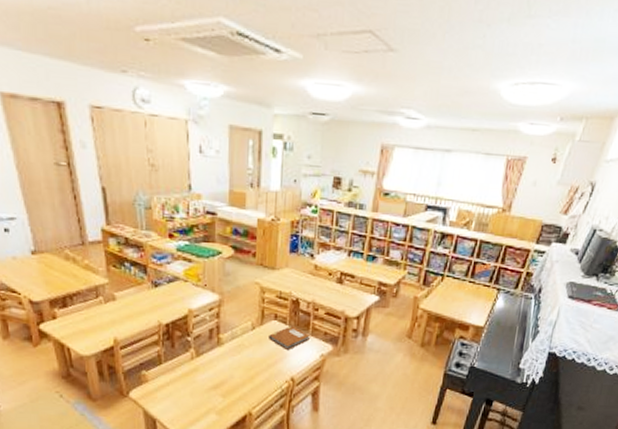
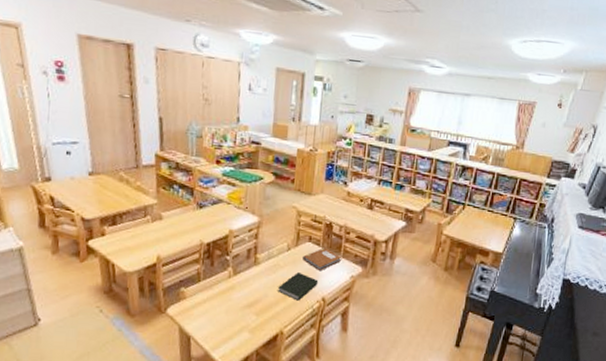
book: none [244,351,287,381] -> present [278,271,319,301]

